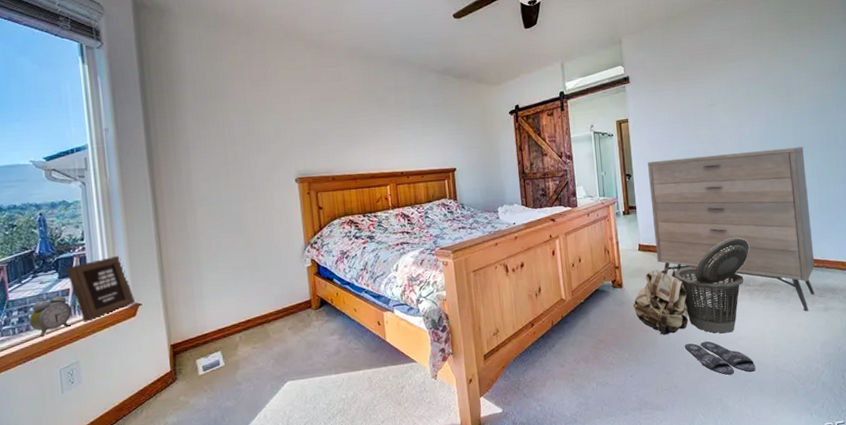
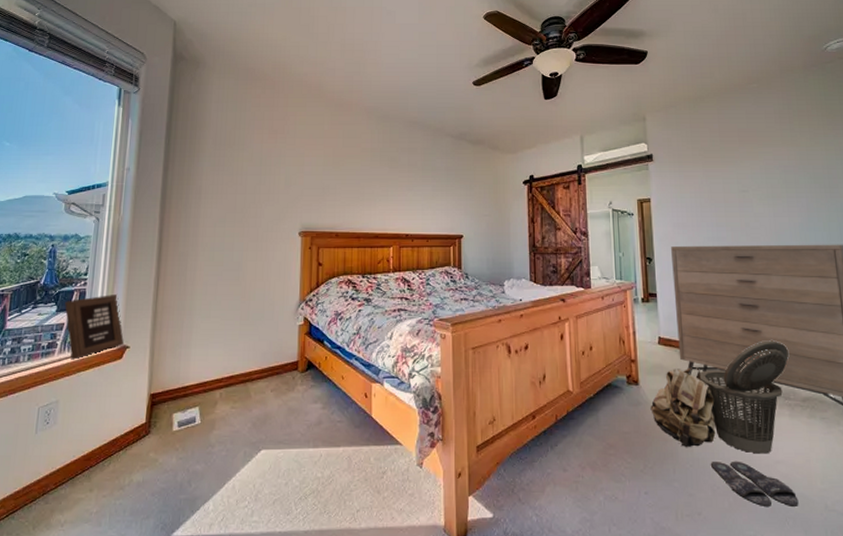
alarm clock: present [29,296,72,337] -> none [20,329,62,370]

